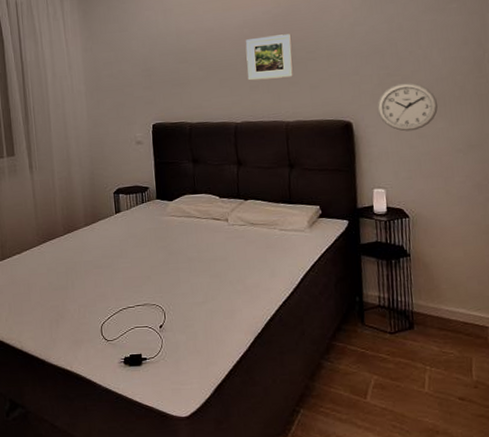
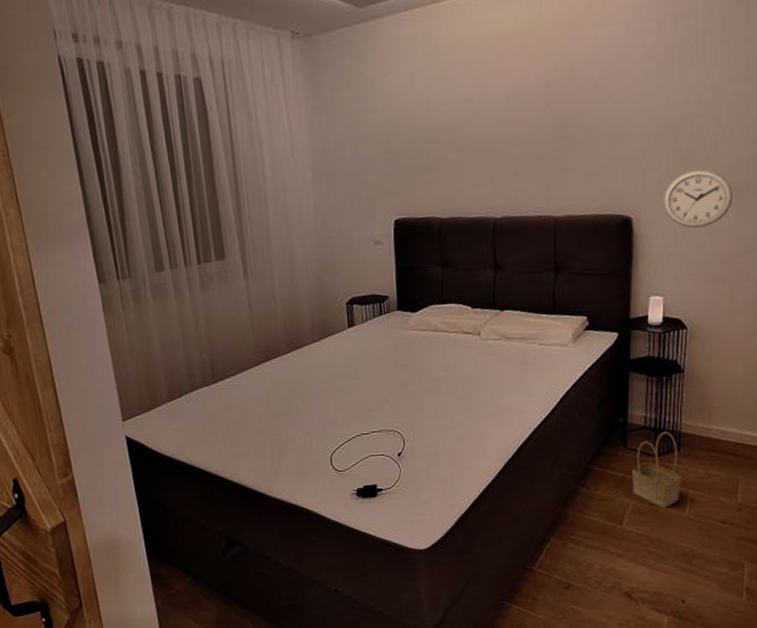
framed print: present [245,34,294,81] -> none [511,106,568,166]
basket: none [371,310,419,384] -> present [631,431,682,508]

